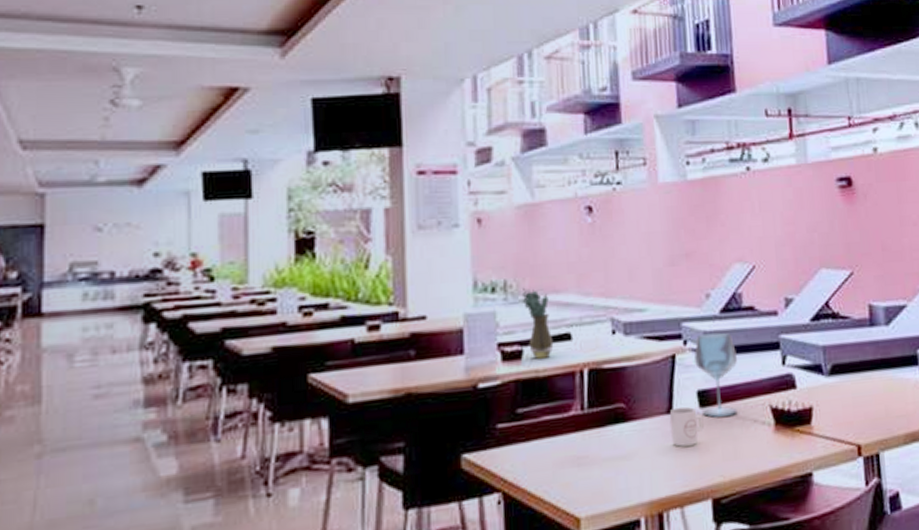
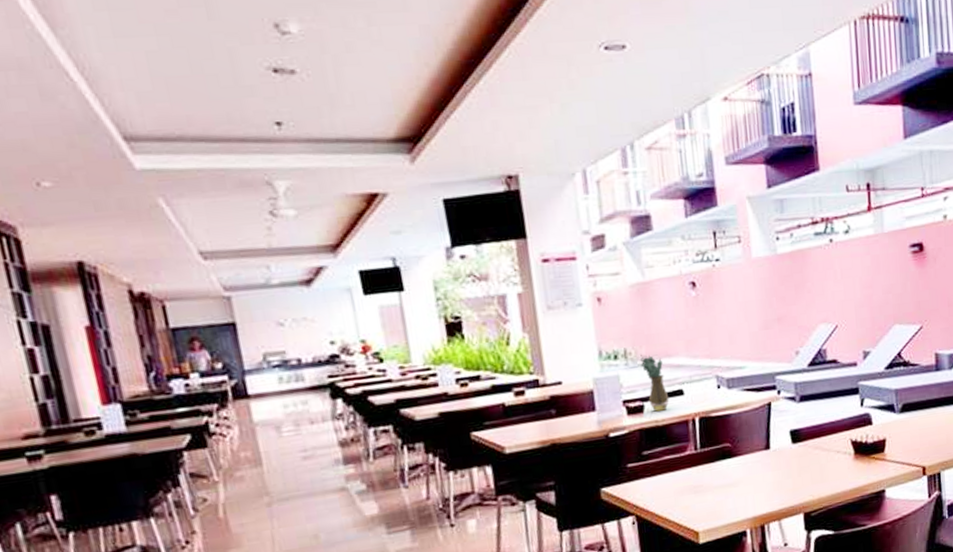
mug: present [669,406,704,447] -> none [767,443,796,475]
wine glass: present [694,332,738,417] -> none [786,382,824,451]

